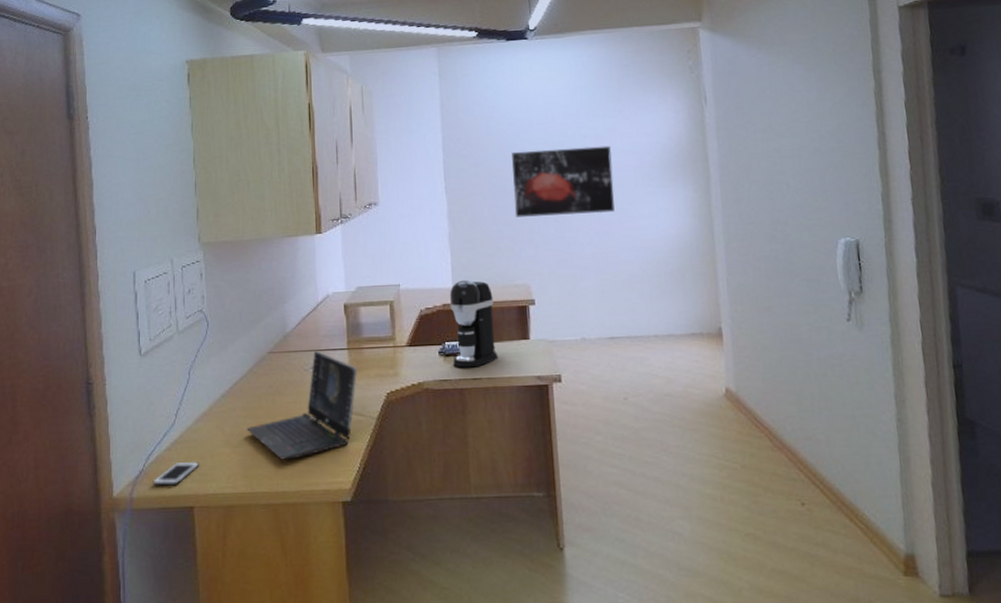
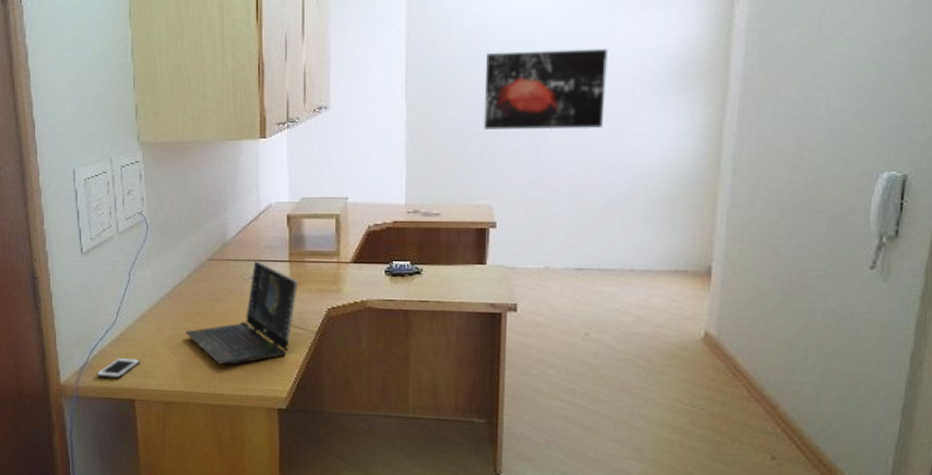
coffee maker: present [449,279,498,368] -> none [400,196,450,290]

